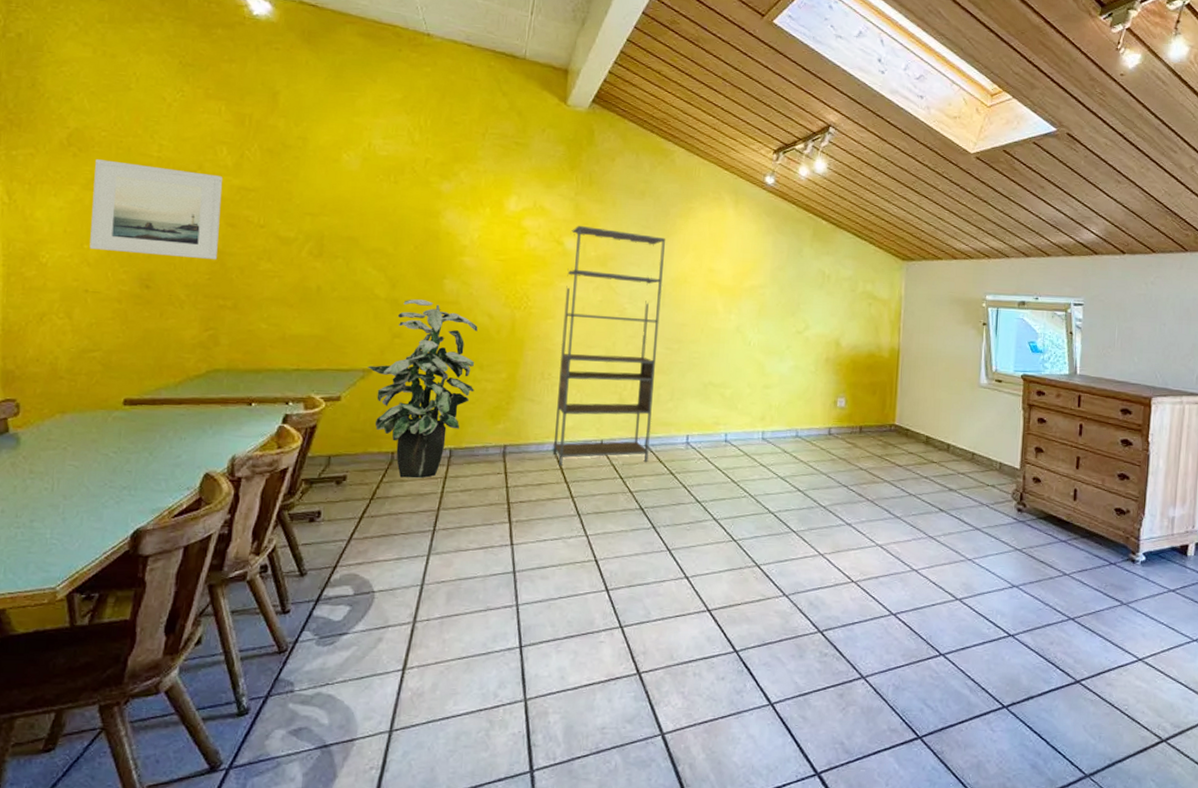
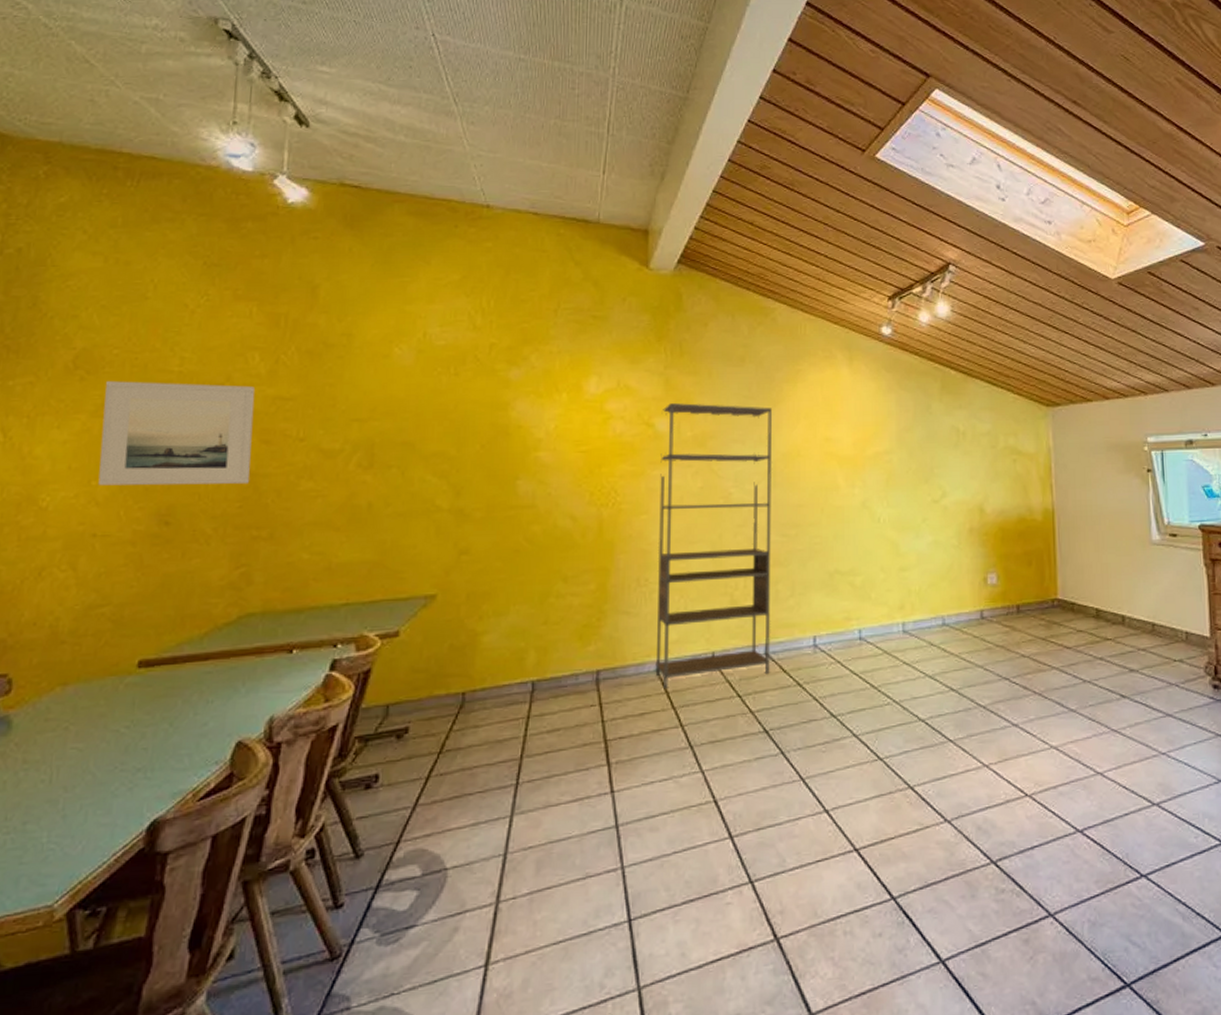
indoor plant: present [368,299,478,479] -> none [430,506,559,723]

